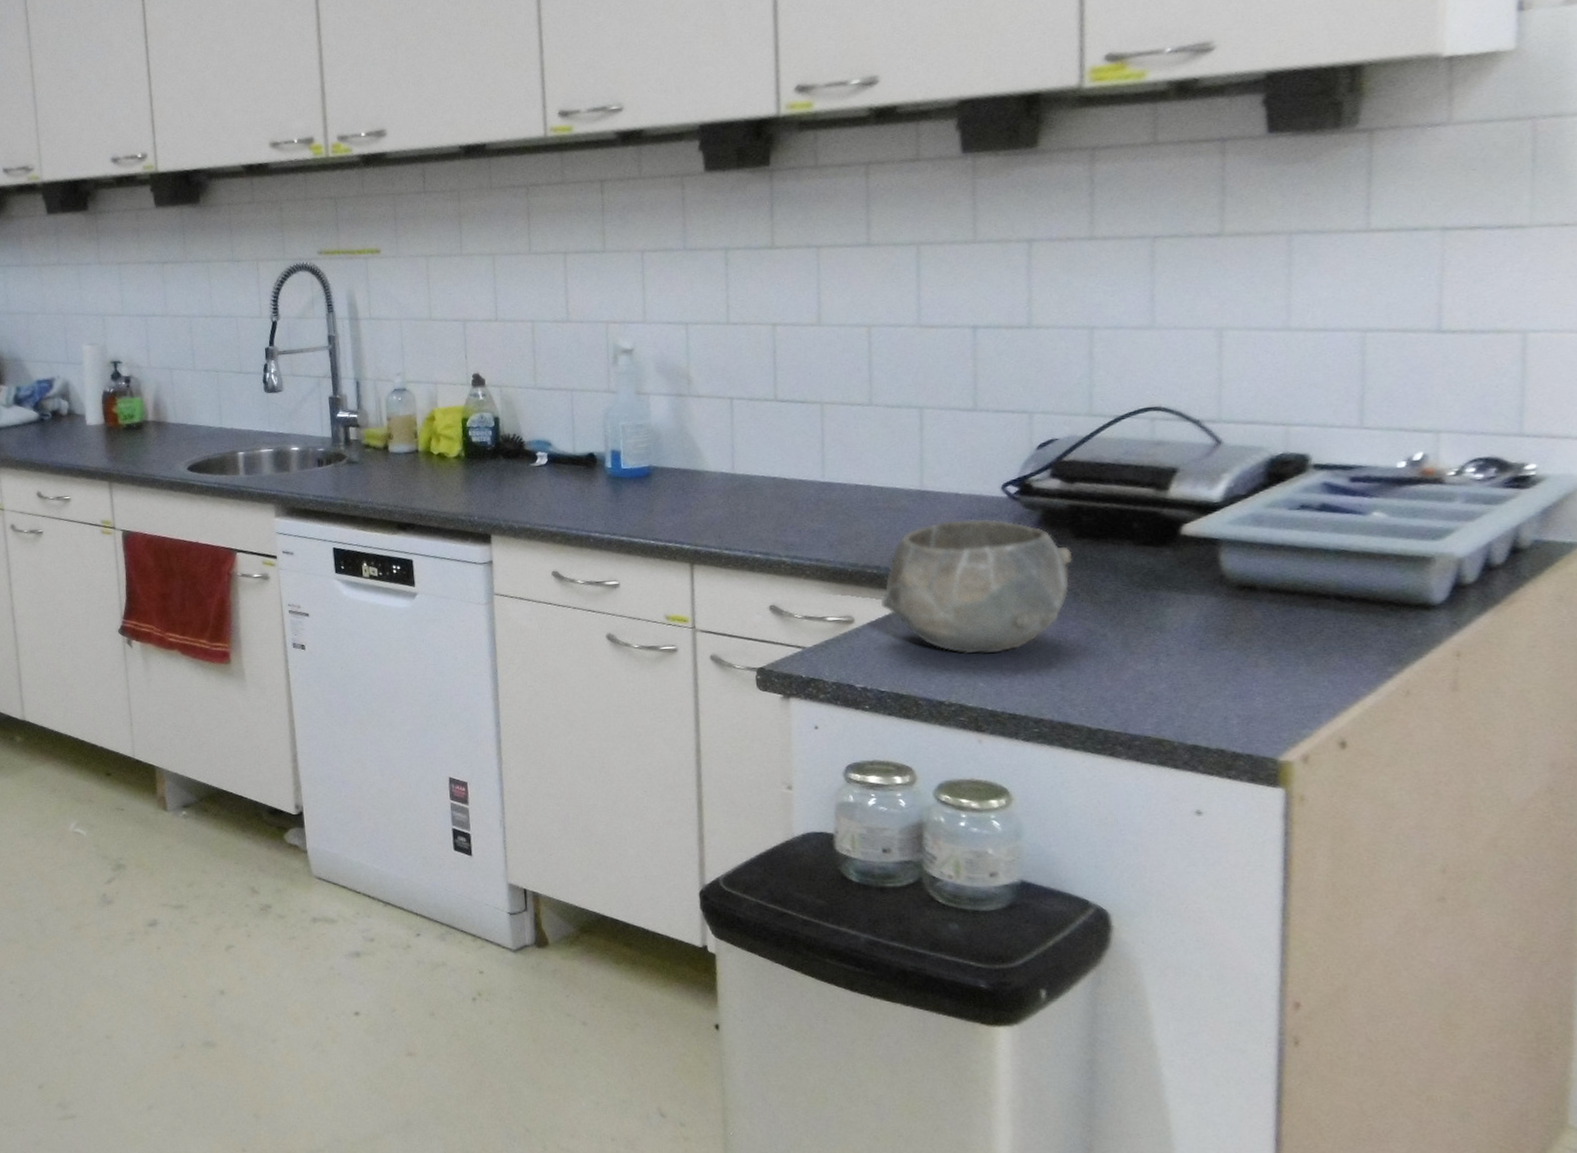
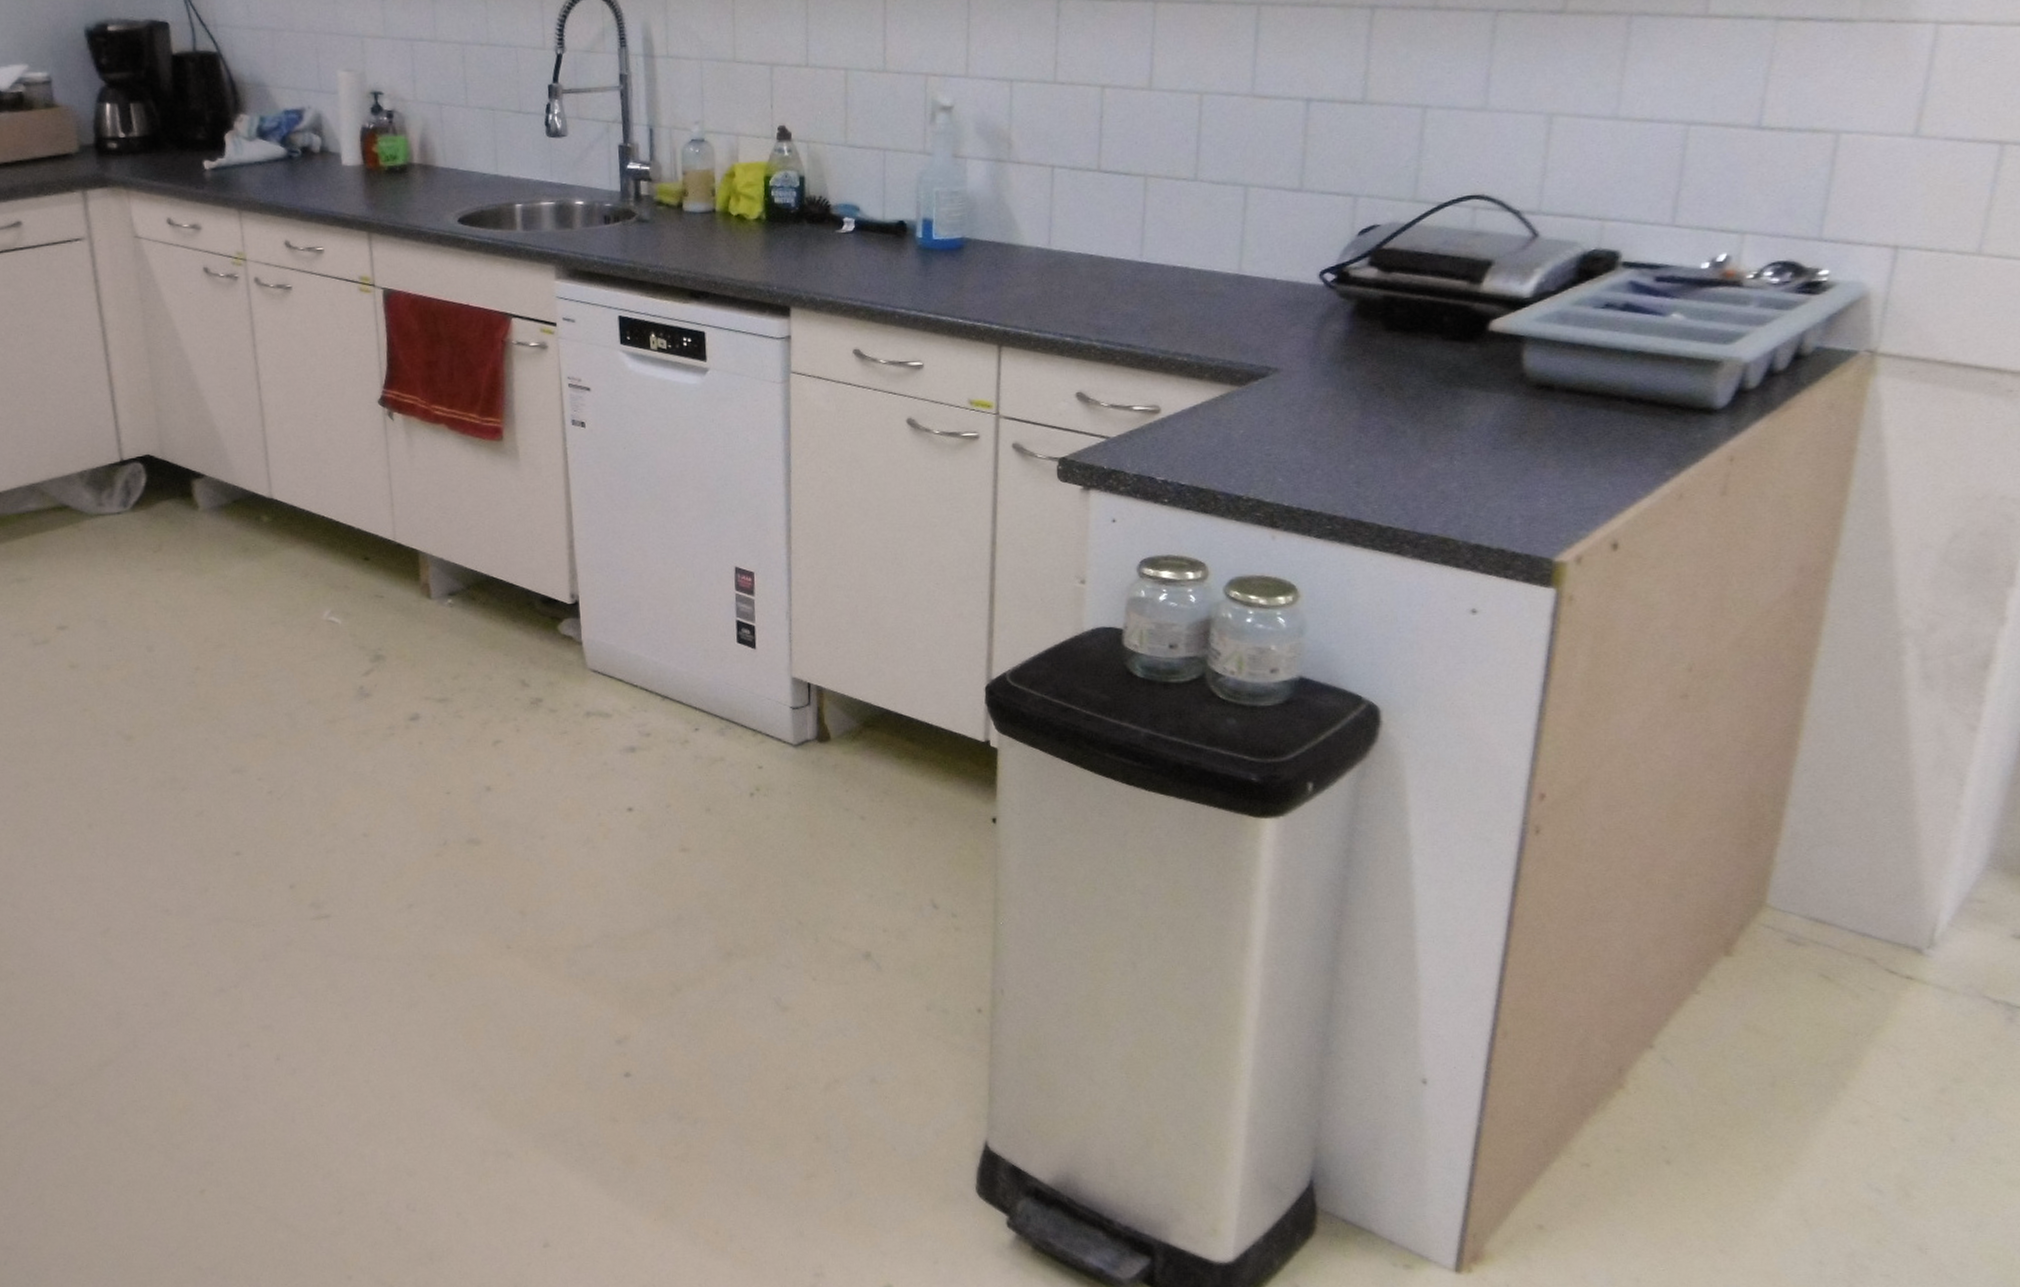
bowl: present [879,518,1072,654] -> none [1188,307,1381,448]

